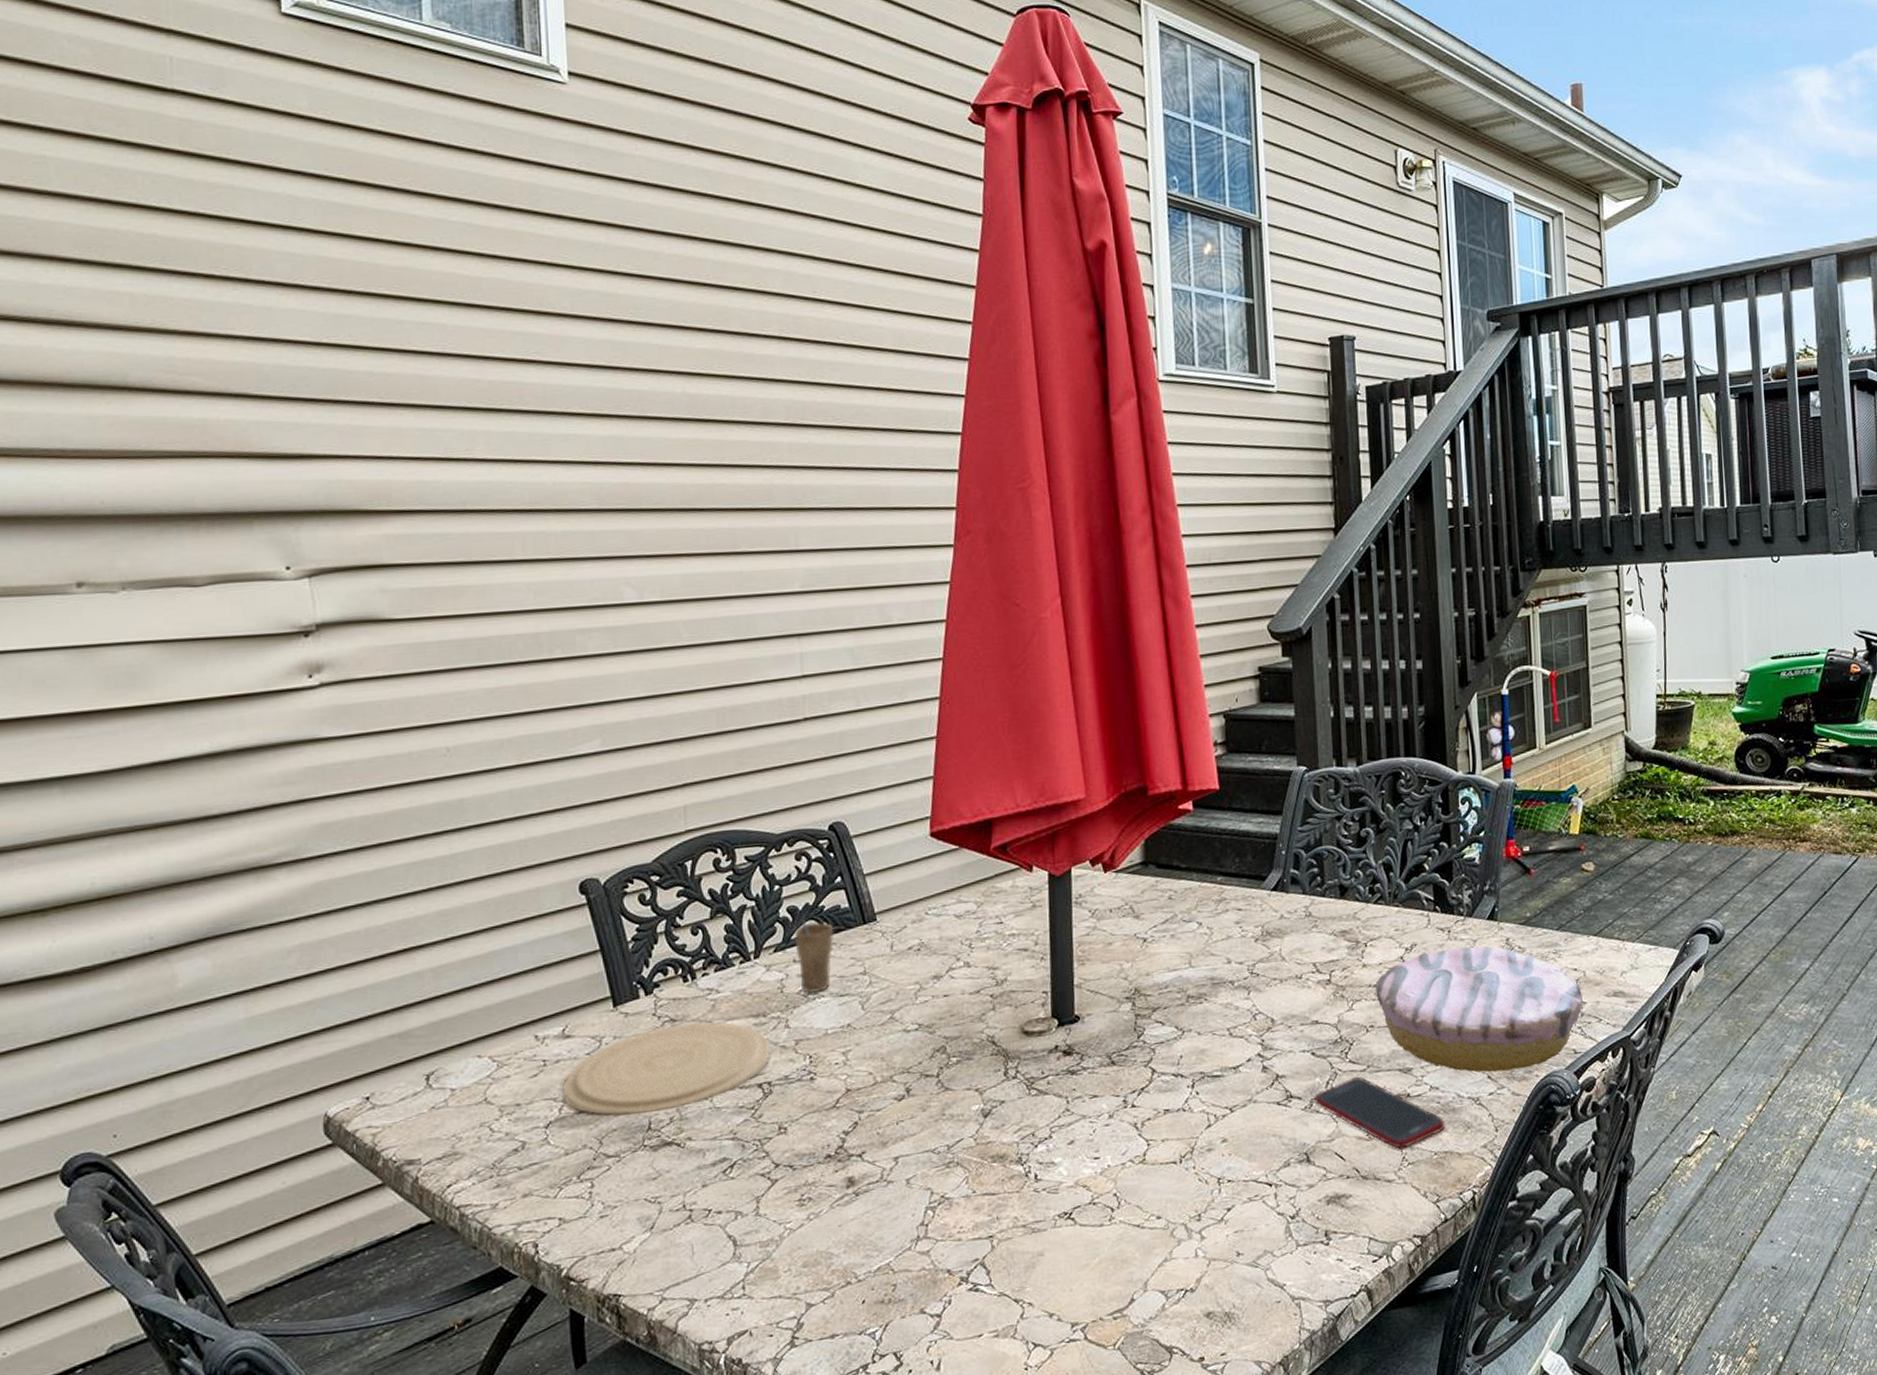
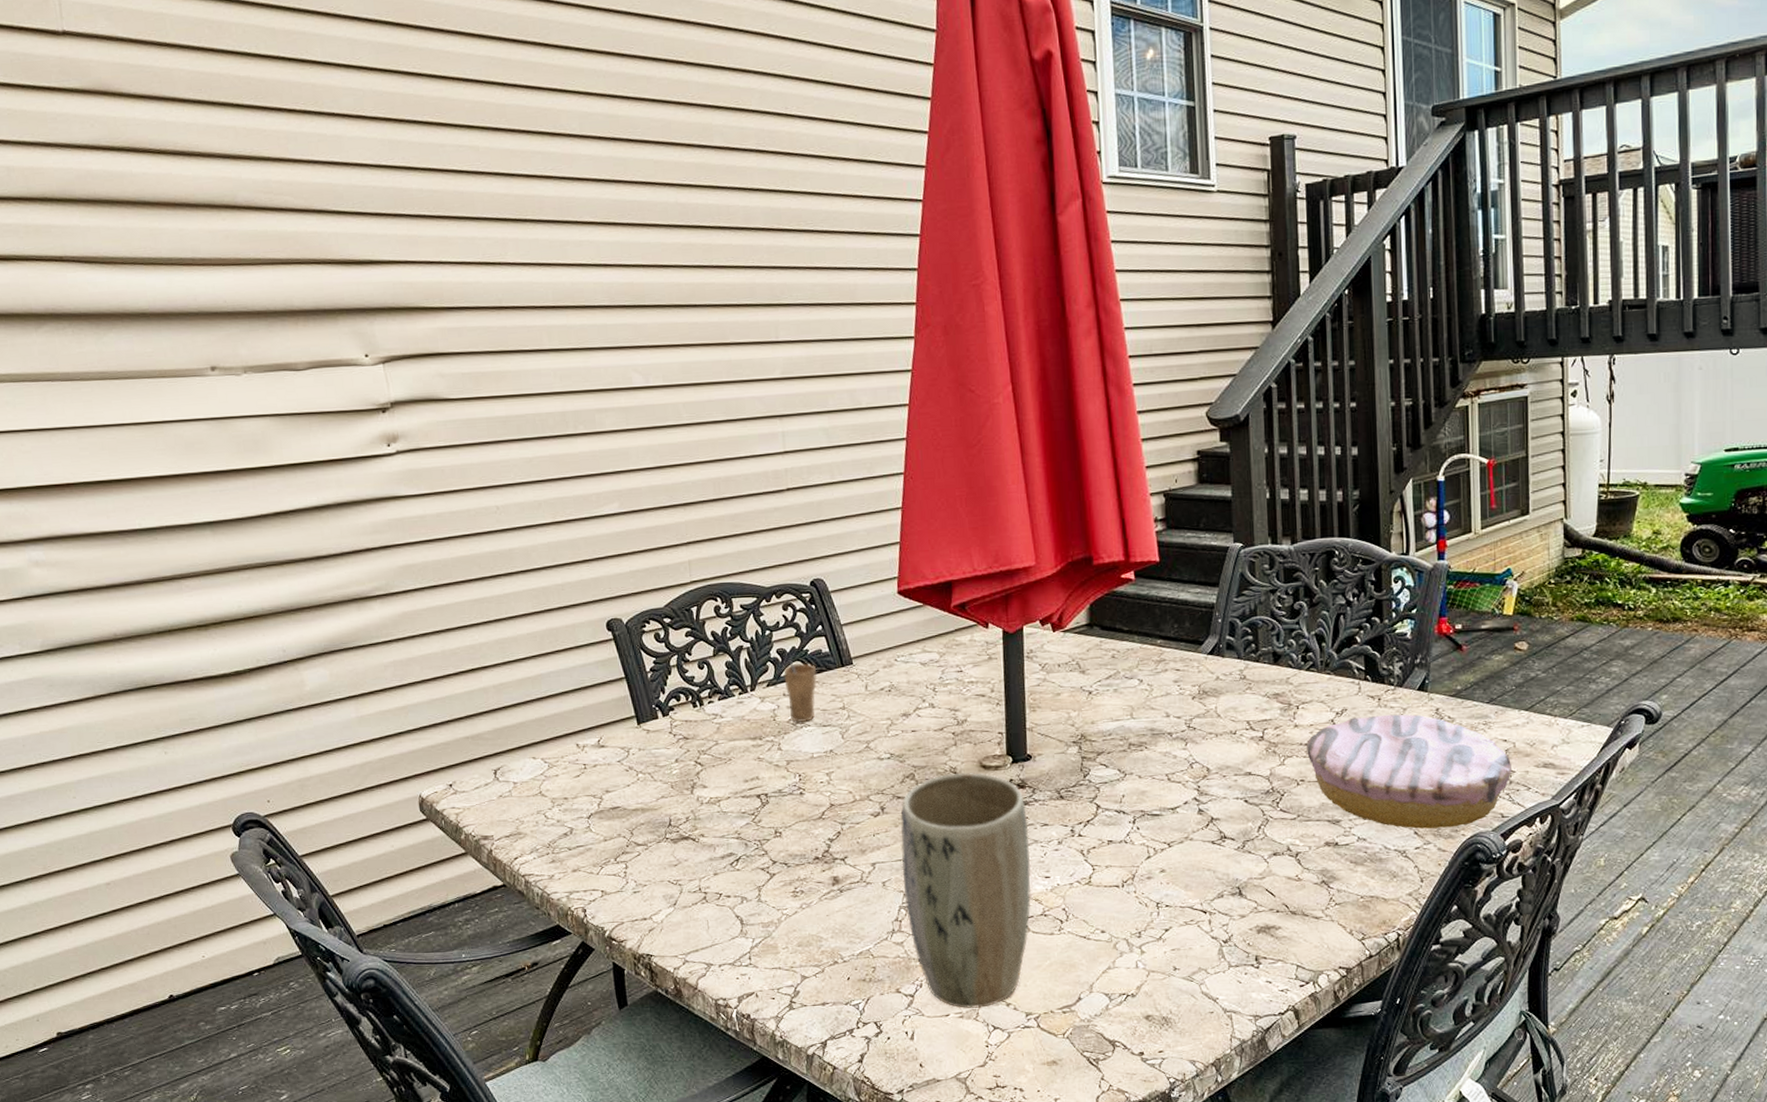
plate: present [561,1021,771,1116] -> none [599,741,767,813]
plant pot: none [929,1040,1079,1326] -> present [900,772,1032,1009]
cell phone: present [1315,1076,1446,1149] -> none [1247,824,1373,890]

